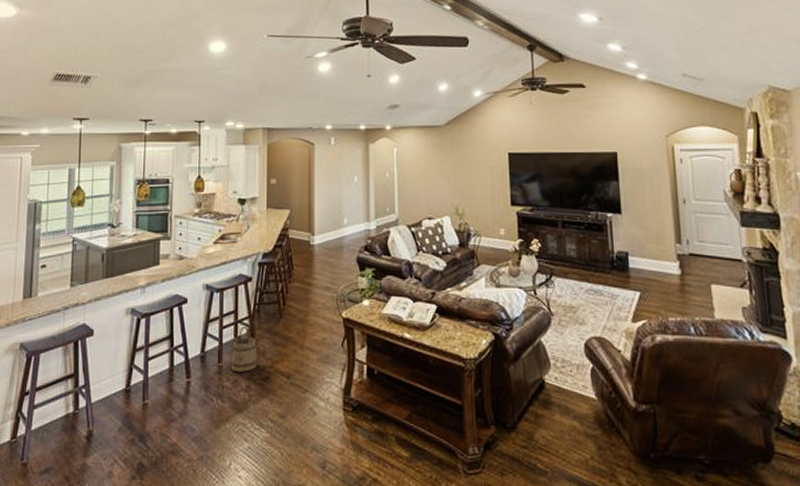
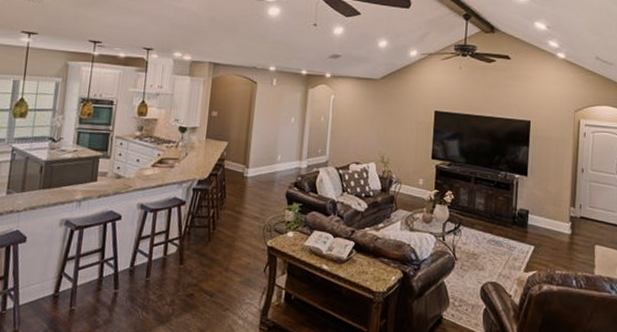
bucket: present [232,326,257,372] -> none [158,245,184,288]

